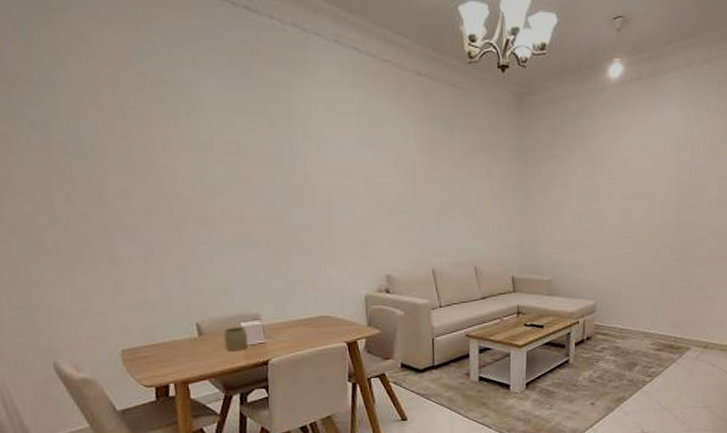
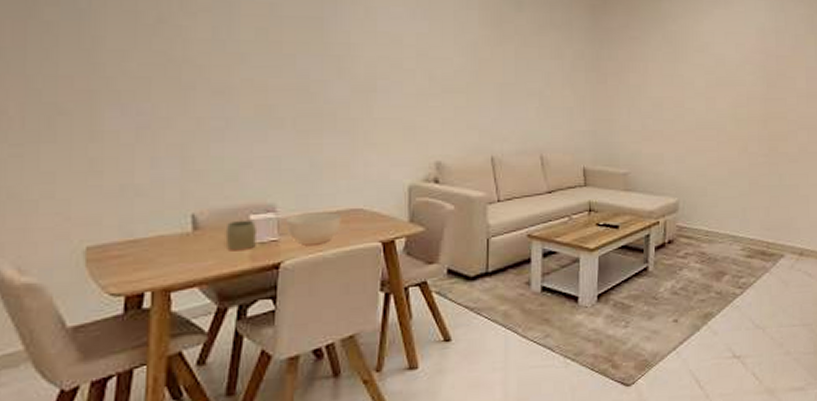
bowl: none [269,318,313,346] -> present [286,211,341,246]

